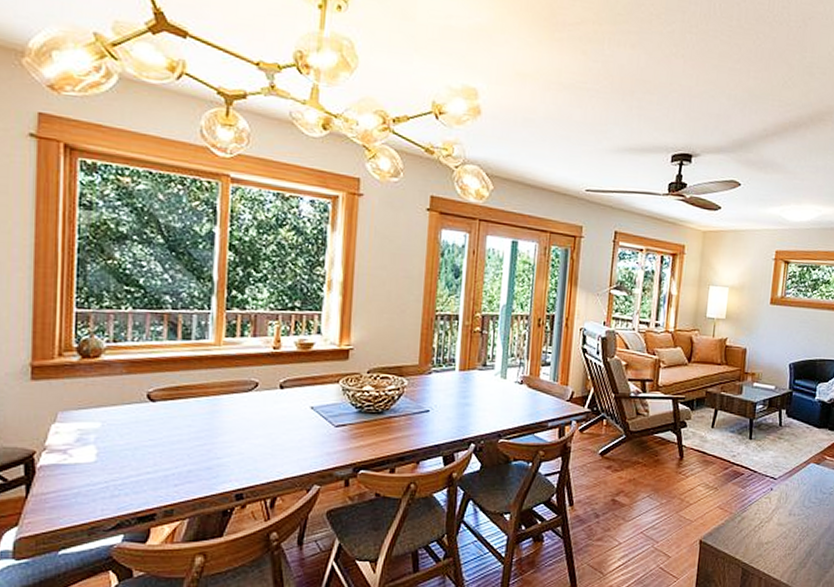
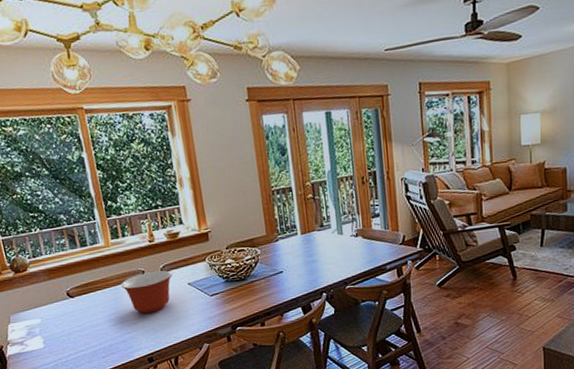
mixing bowl: none [223,385,294,437] -> present [121,270,173,314]

